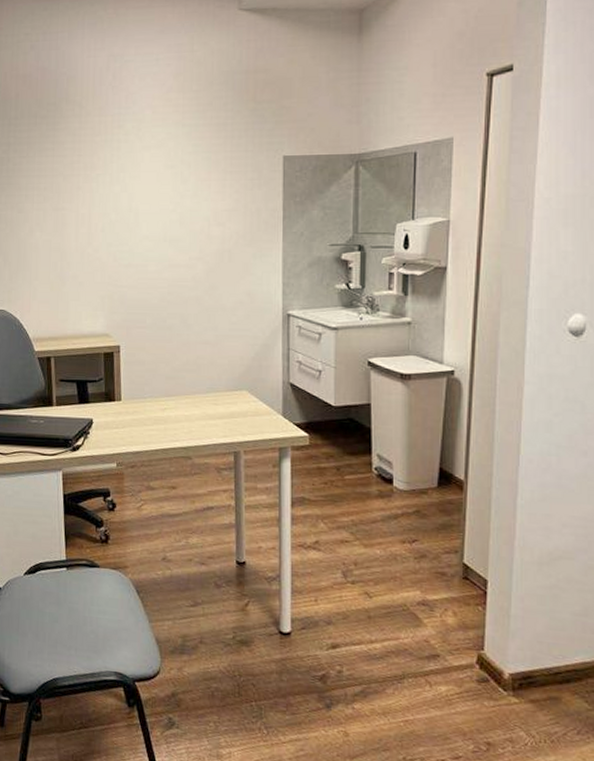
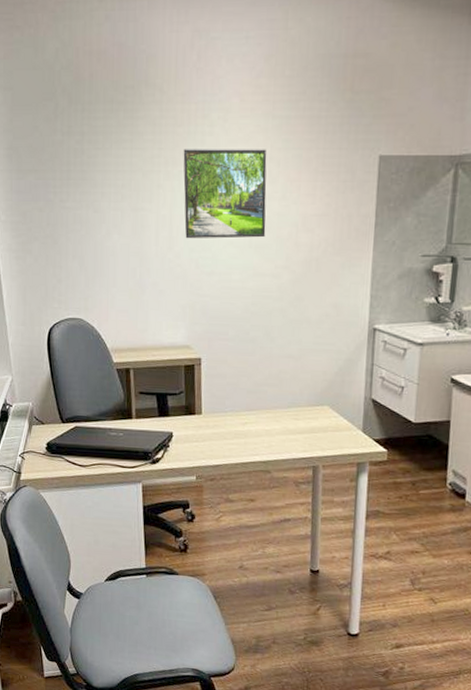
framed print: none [100,153,179,235] -> present [183,149,267,239]

